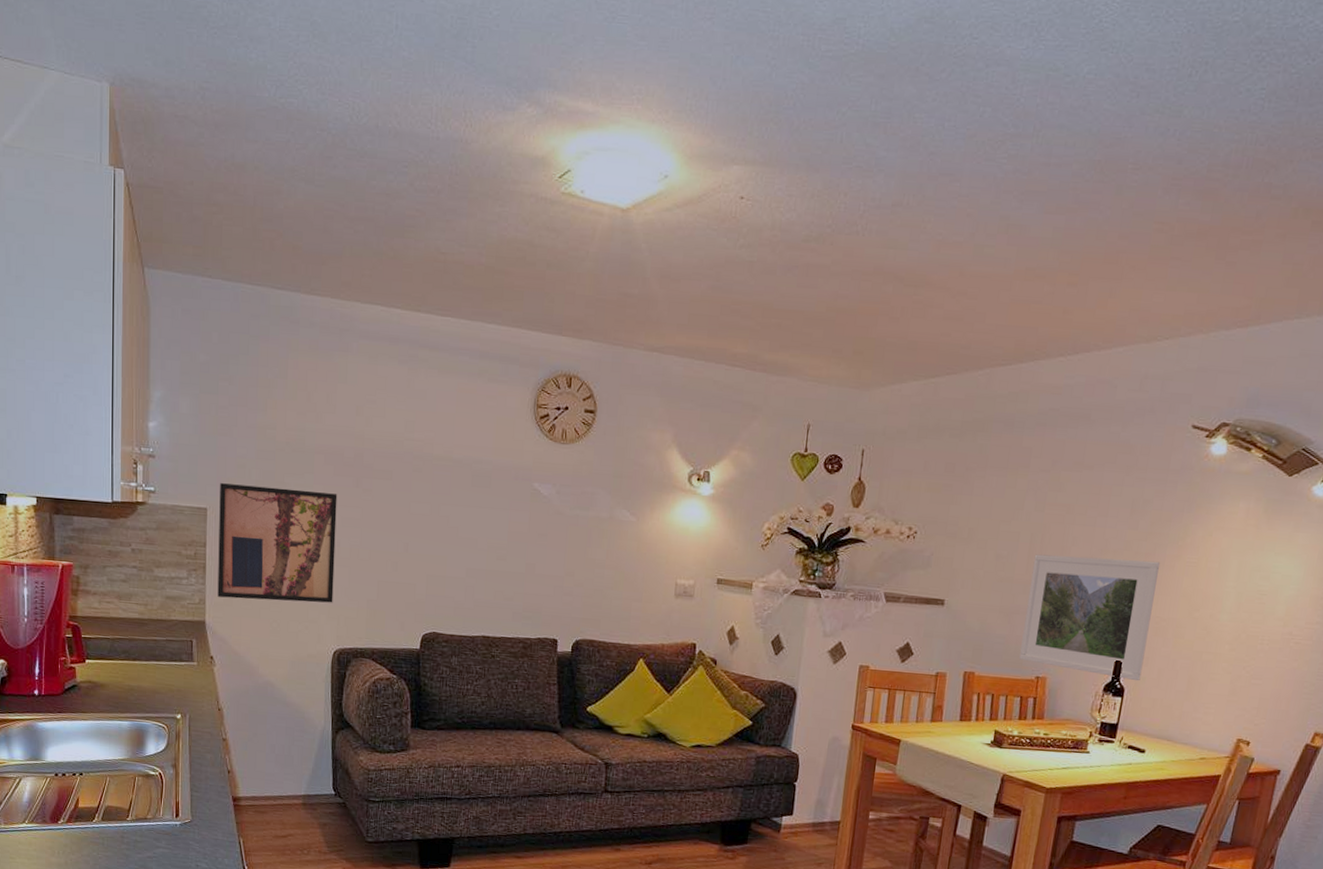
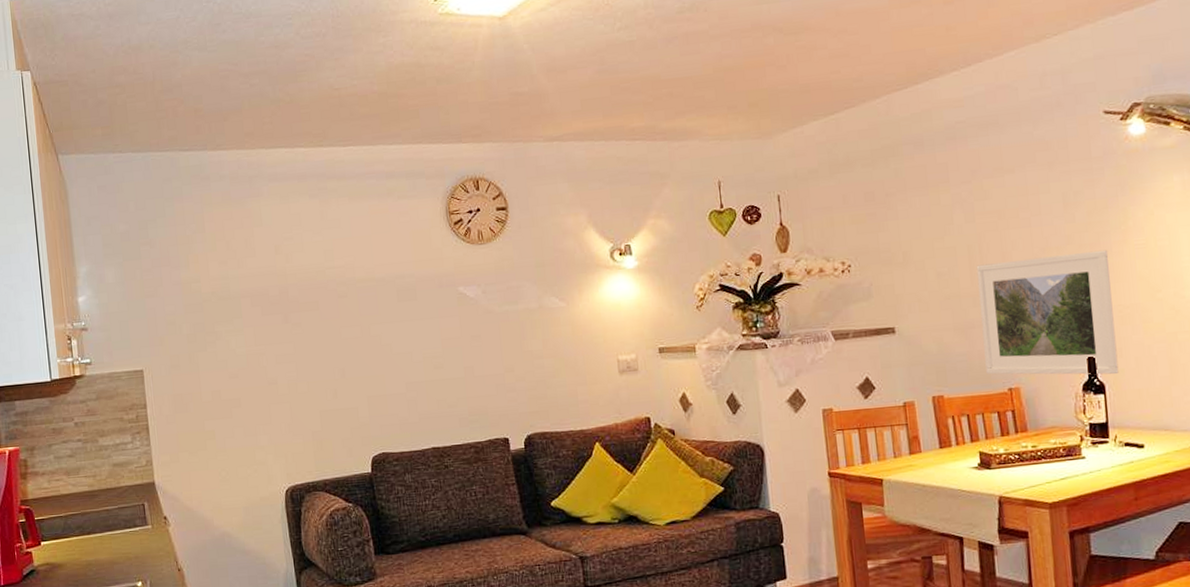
wall art: present [217,483,338,603] -> none [153,333,278,455]

